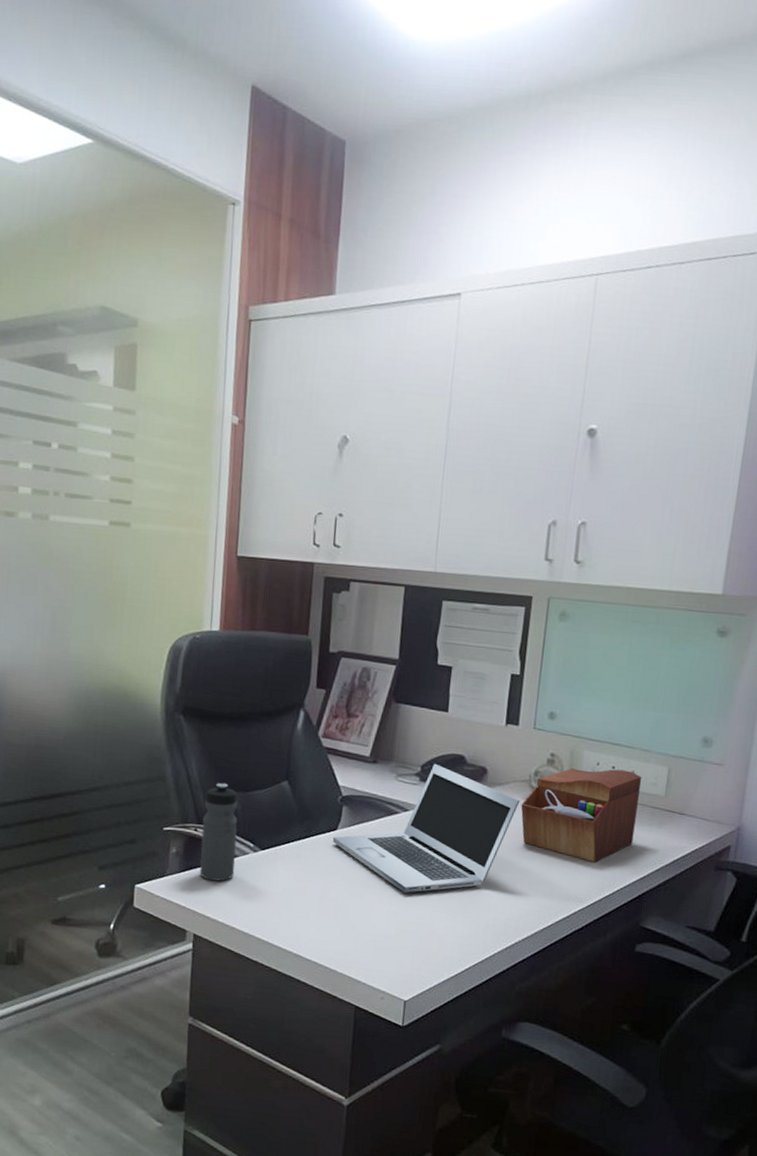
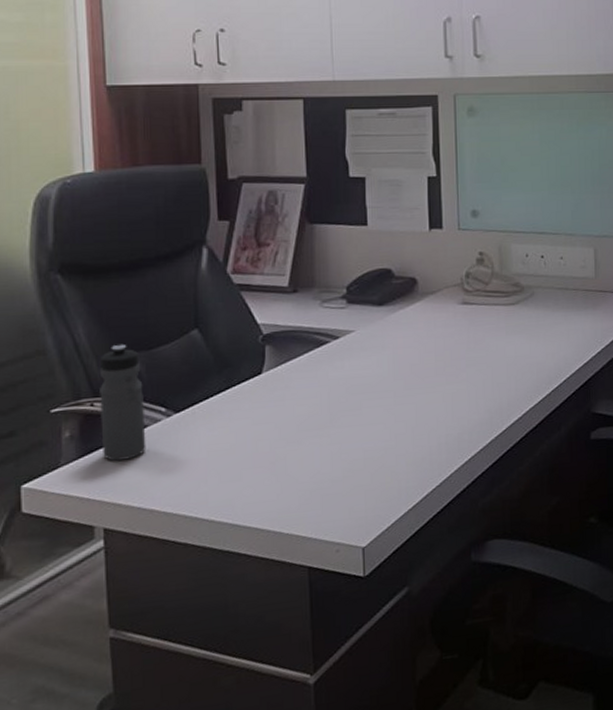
laptop: present [332,763,520,894] -> none [258,282,455,429]
sewing box: present [521,768,641,862] -> none [457,257,572,357]

